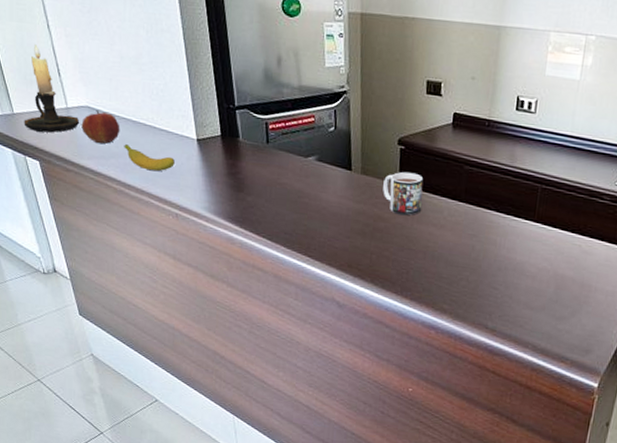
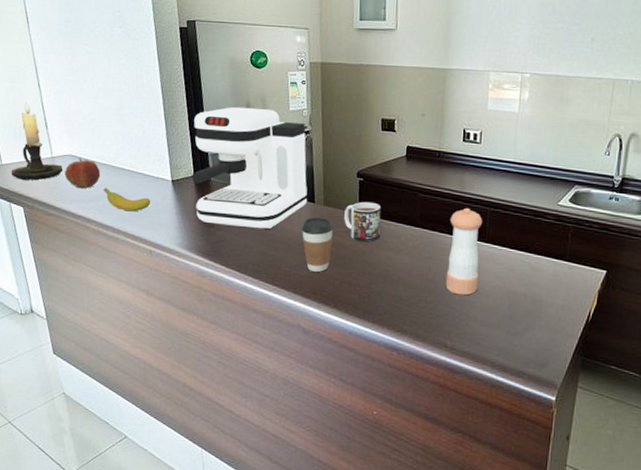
coffee maker: none [218,60,344,196] -> present [191,106,308,229]
coffee cup: none [336,186,371,245] -> present [301,217,333,273]
pepper shaker: none [489,183,533,277] -> present [445,207,483,296]

